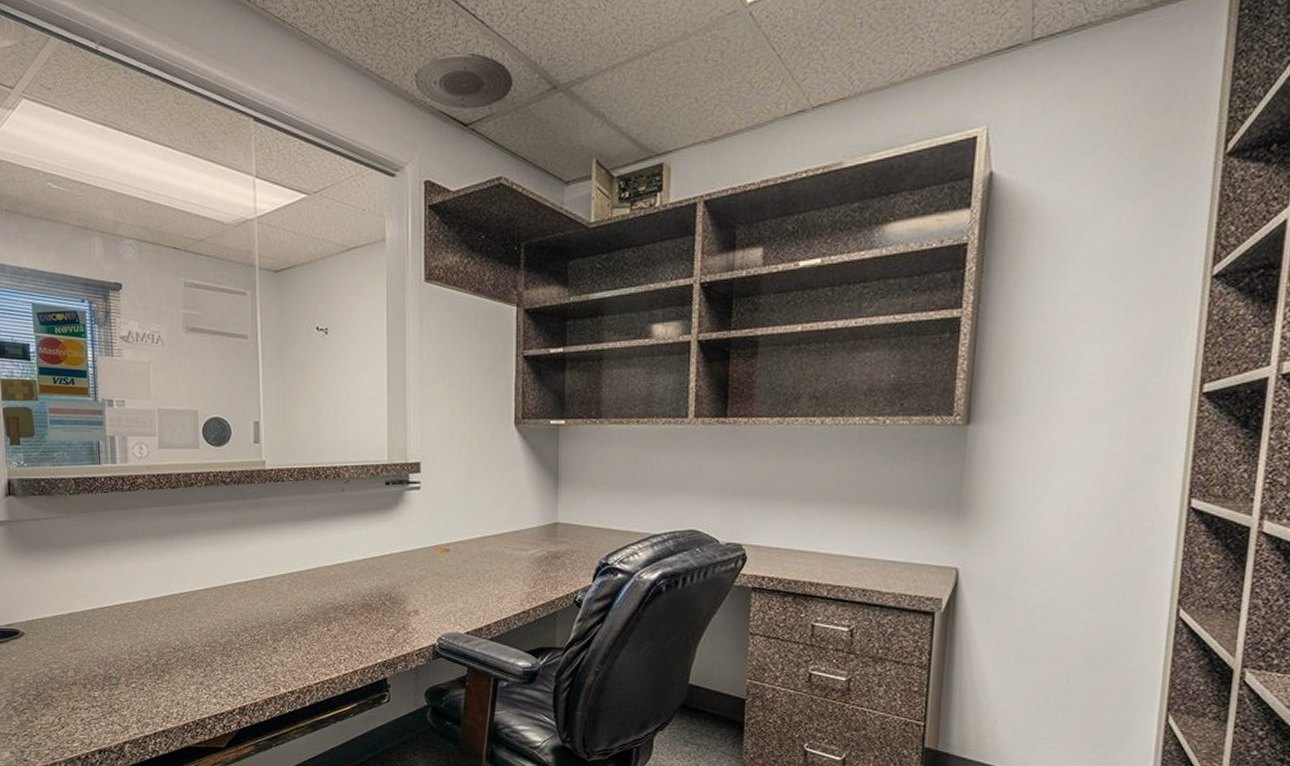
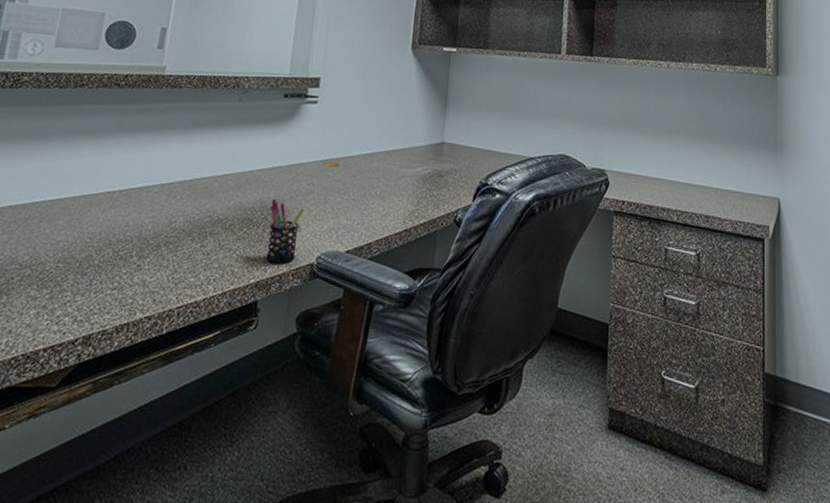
pen holder: none [387,585,420,644] -> present [266,198,305,263]

